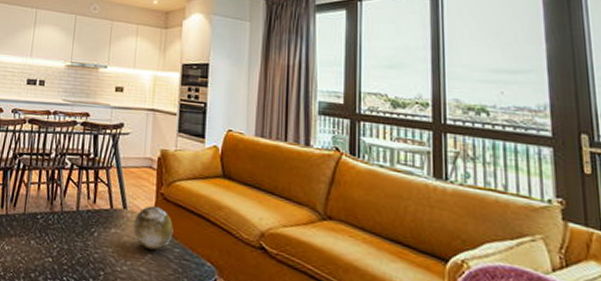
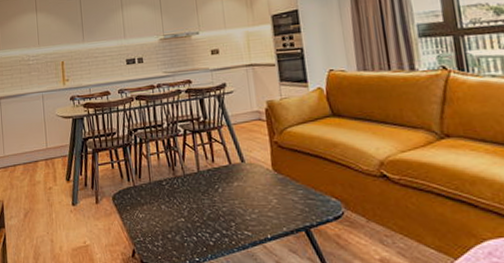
decorative orb: present [133,206,174,251] -> none [253,155,294,196]

